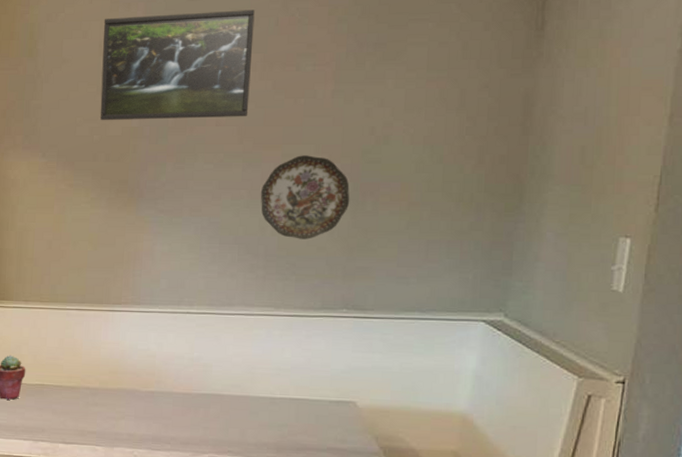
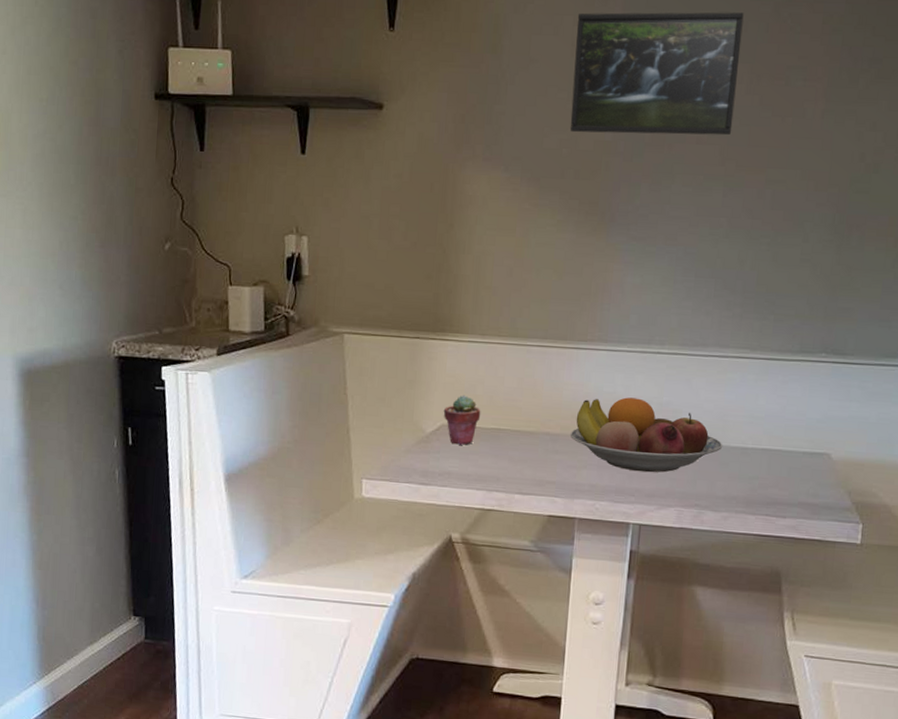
fruit bowl: none [108,354,252,422] -> present [570,397,723,473]
decorative plate: present [260,155,350,240] -> none [740,181,836,276]

